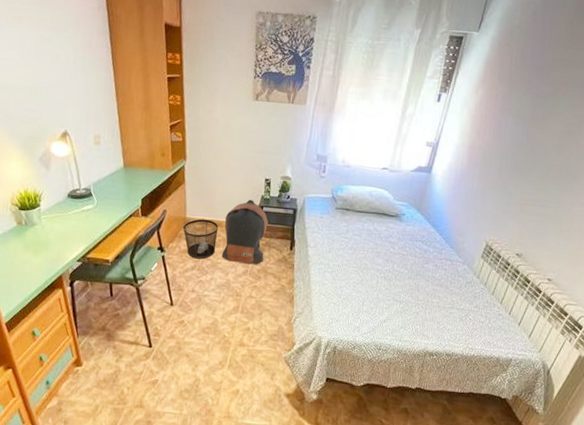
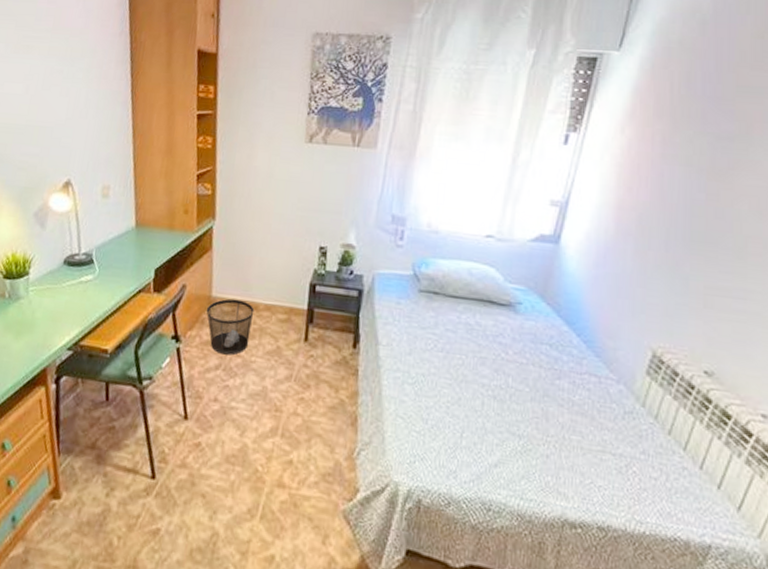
backpack: present [221,199,268,265] -> none [257,274,323,367]

